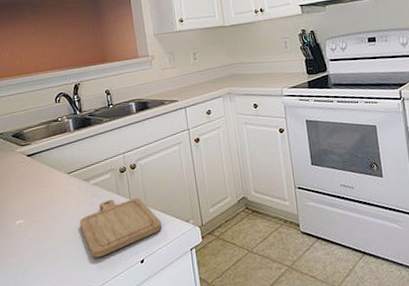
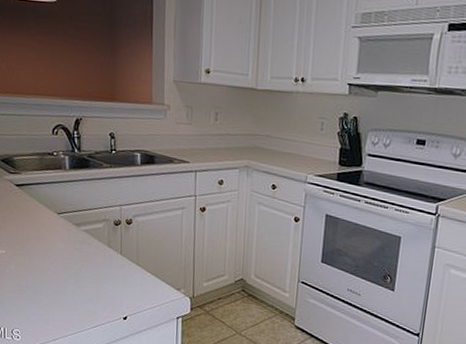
chopping board: present [79,197,162,258] -> none [65,249,151,305]

